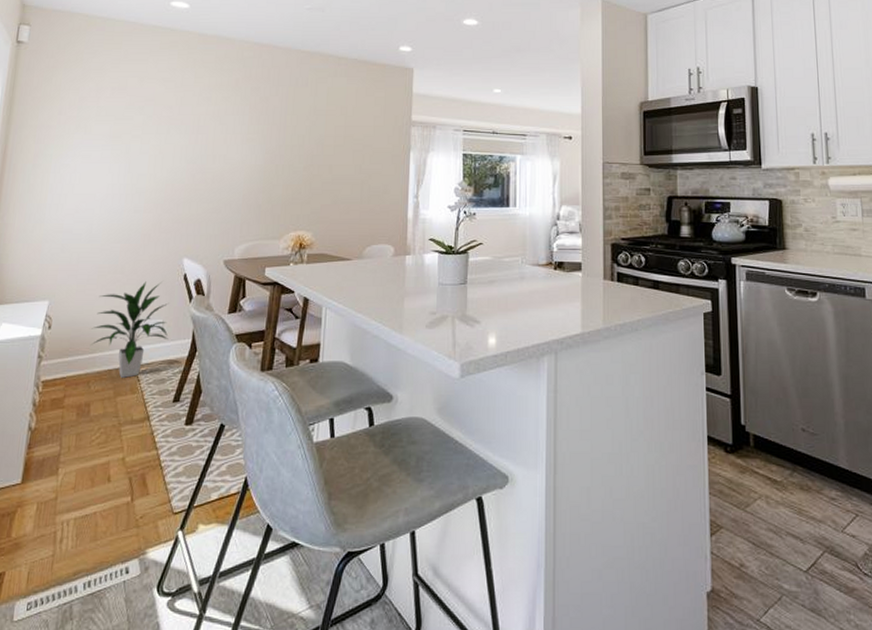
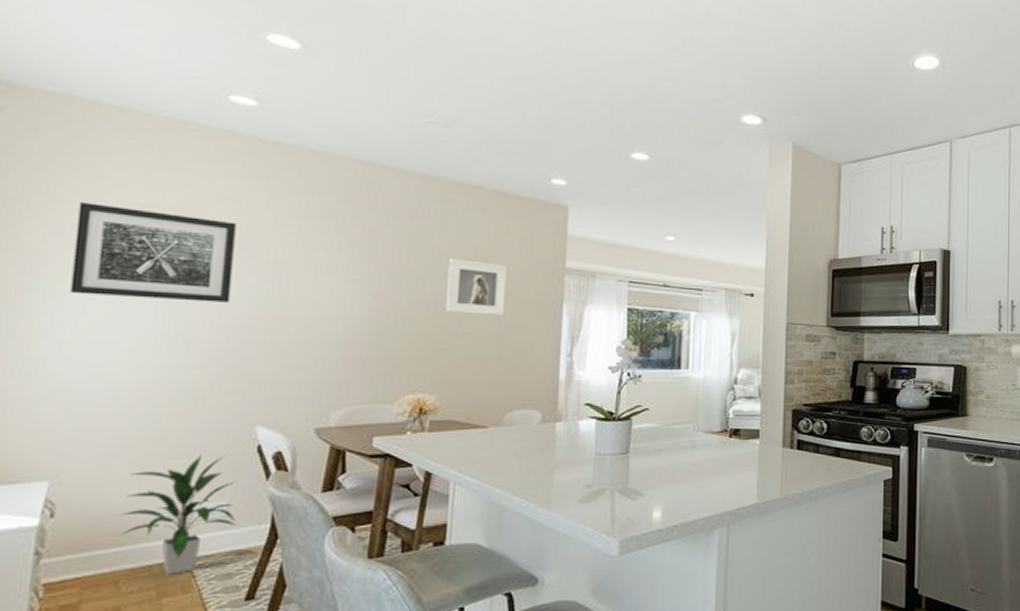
wall art: none [67,89,174,160] -> present [70,202,236,303]
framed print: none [319,117,366,164] -> present [446,257,508,316]

